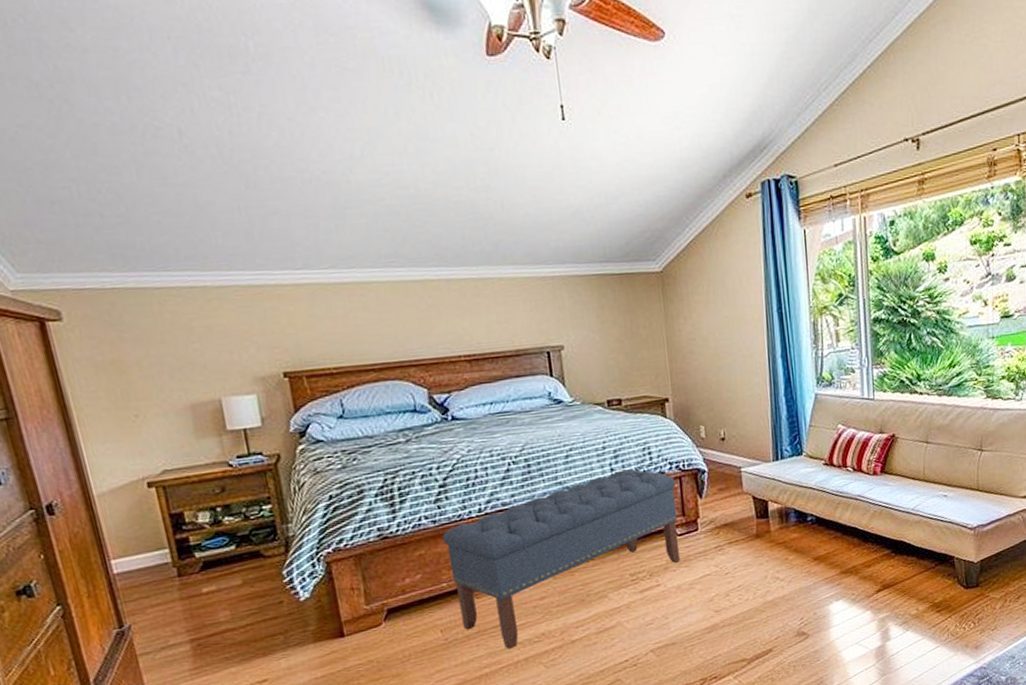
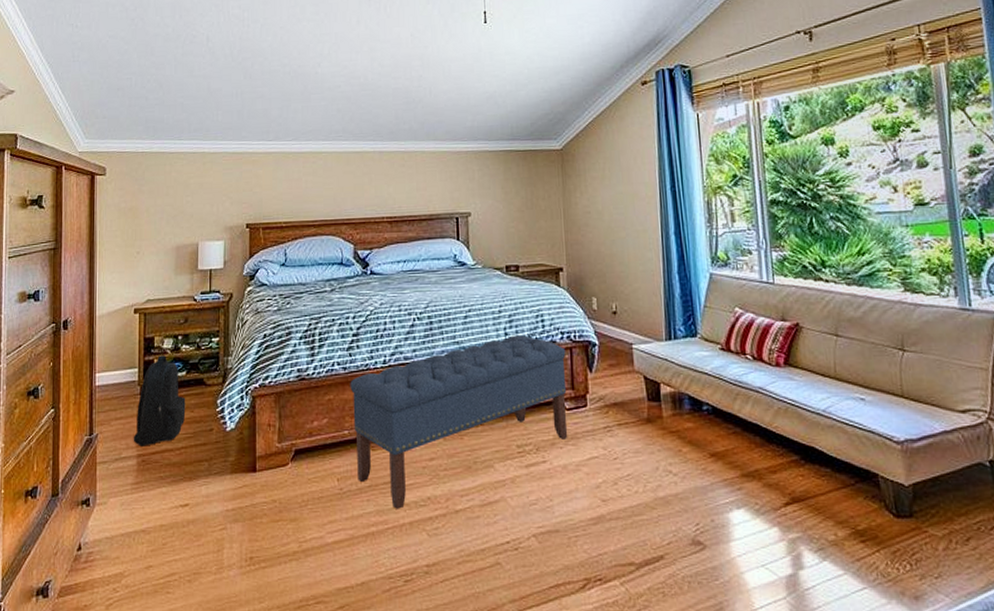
backpack: none [177,530,245,631] -> present [133,355,186,447]

